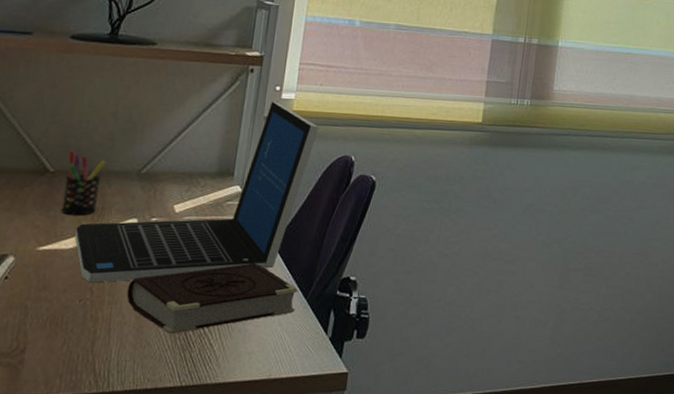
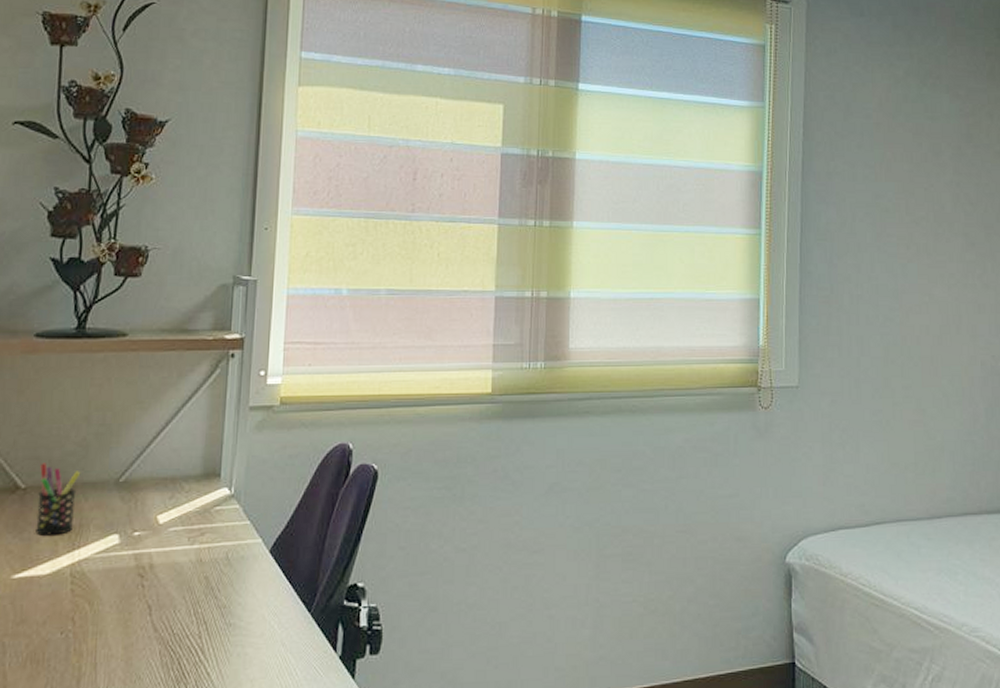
laptop: present [75,101,319,283] -> none [52,388,311,612]
book: present [126,263,298,334] -> none [112,575,300,664]

